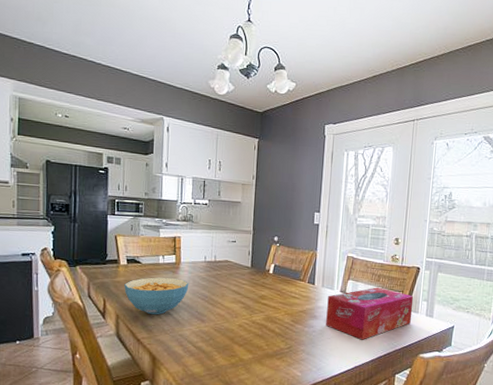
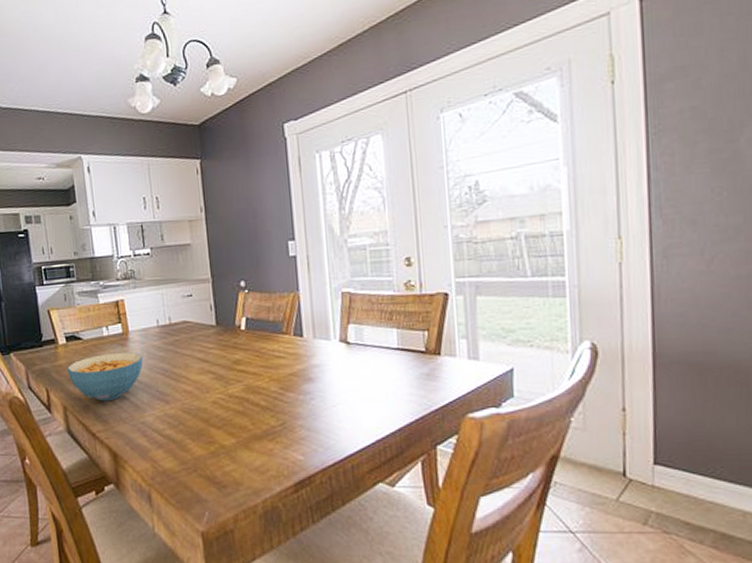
tissue box: present [326,287,414,340] -> none [324,328,447,403]

